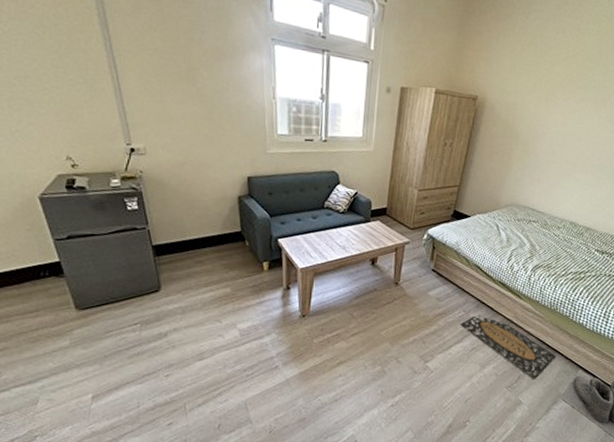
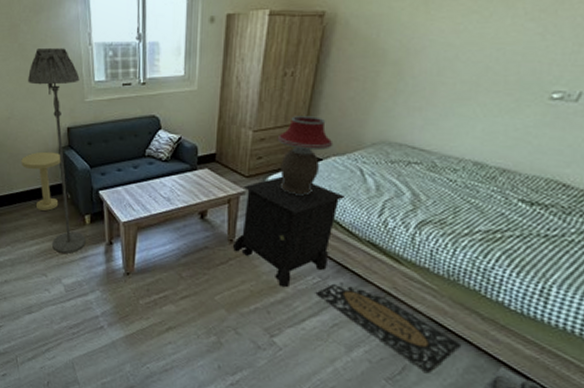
side table: none [196,199,240,258] -> present [21,151,61,211]
floor lamp: none [206,95,263,299] -> present [28,48,86,254]
nightstand: none [397,229,486,321] -> present [232,176,346,288]
table lamp: none [437,179,479,246] -> present [277,116,334,196]

